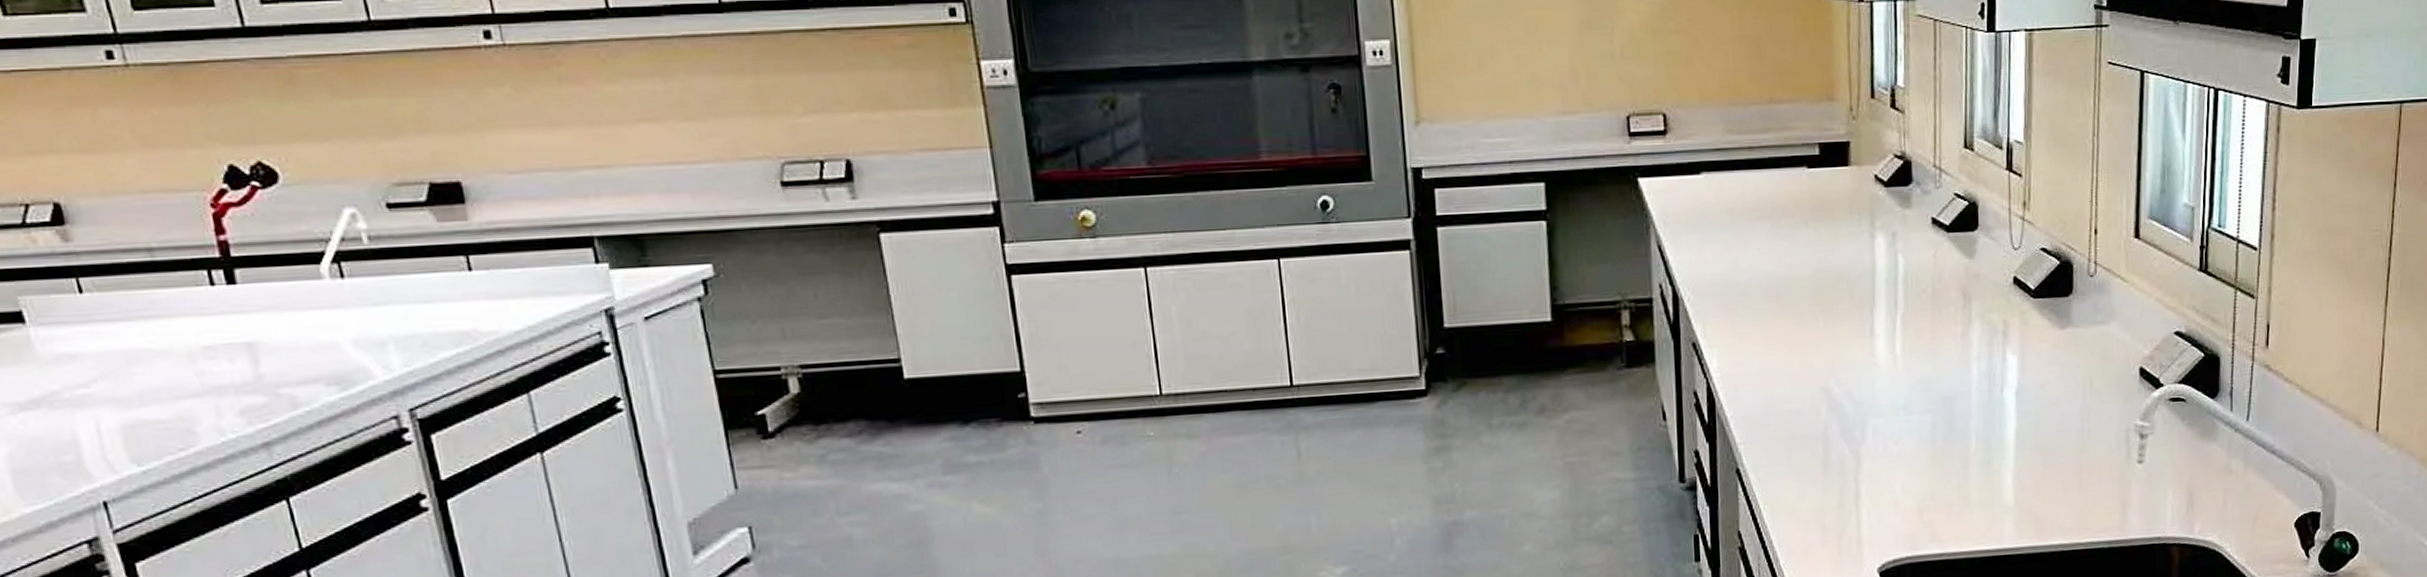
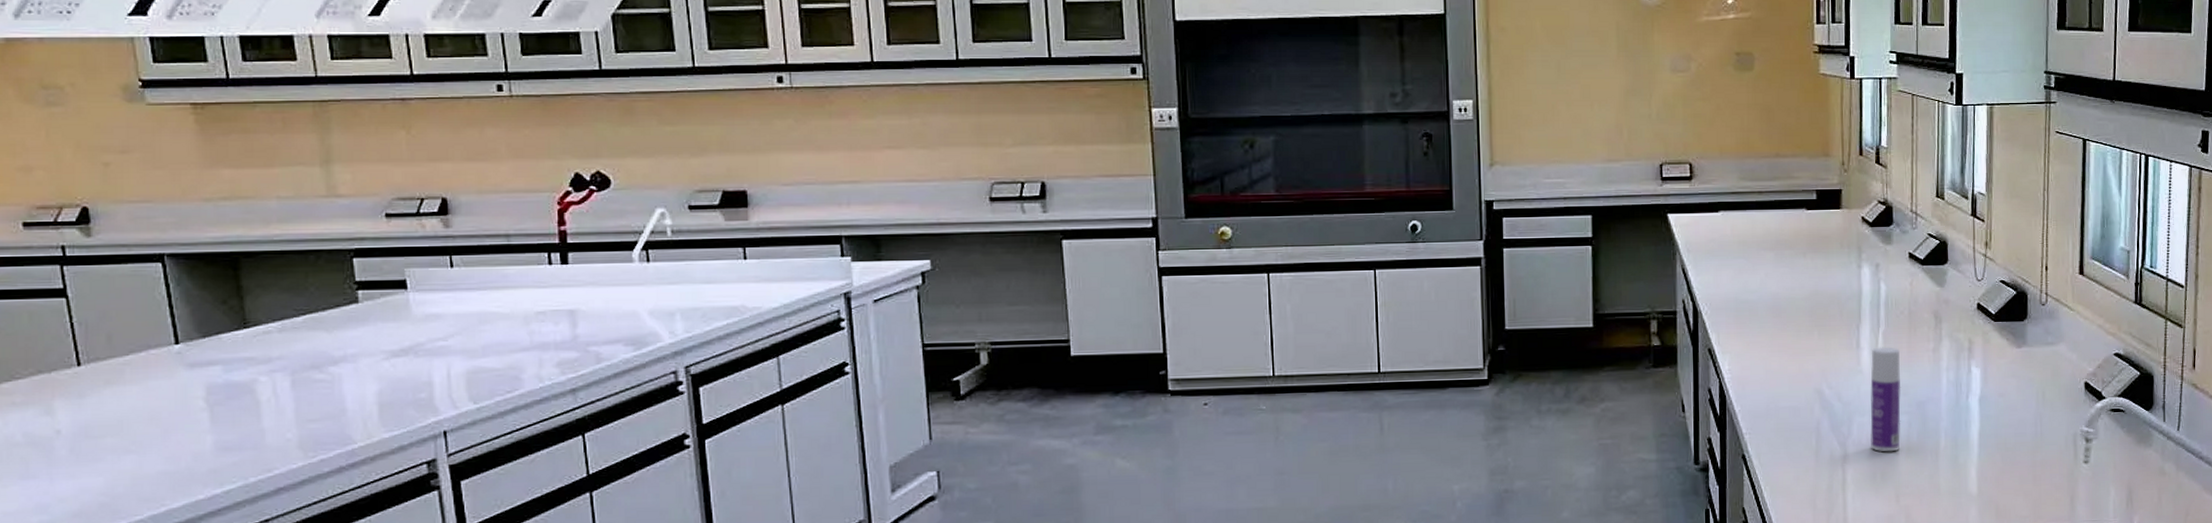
bottle: none [1887,333,1924,460] -> present [1870,347,1901,453]

